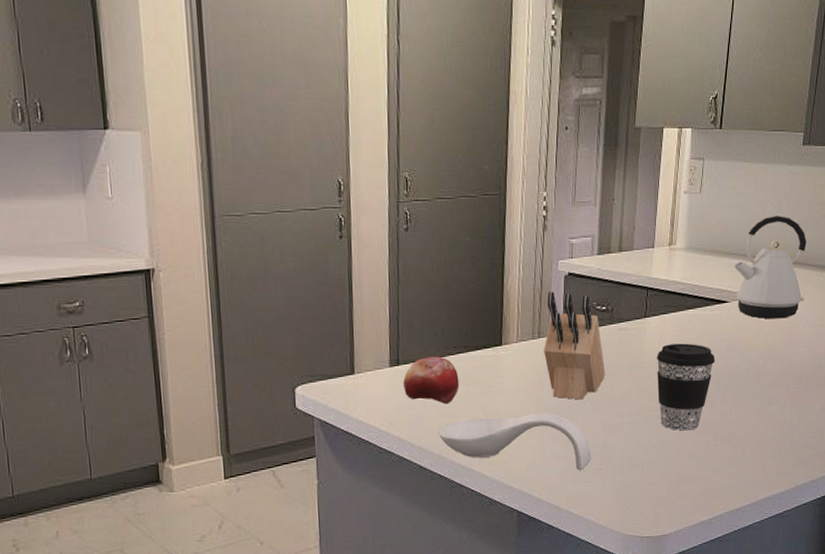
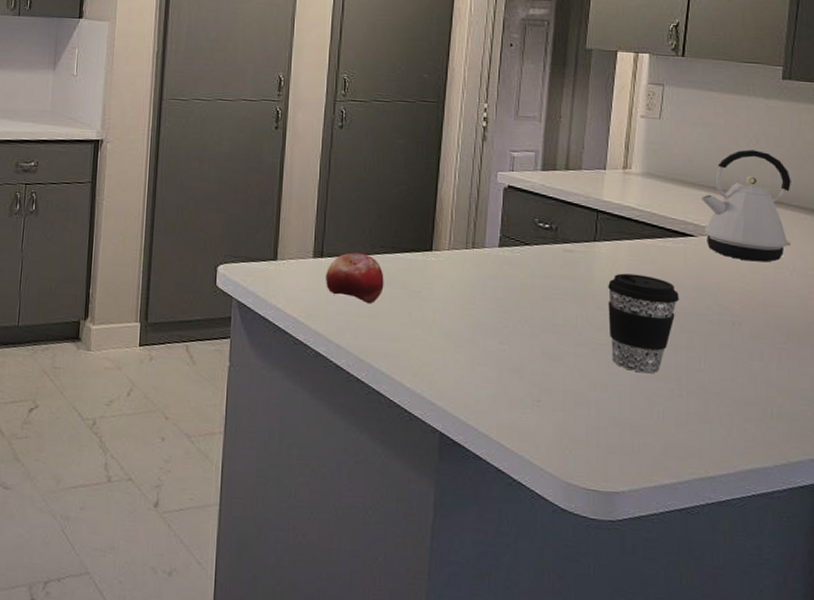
spoon rest: present [439,412,592,470] -> none [359,322,529,398]
knife block: present [544,291,605,400] -> none [478,202,547,320]

